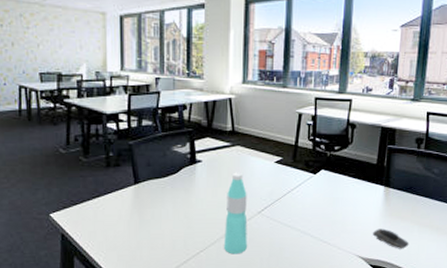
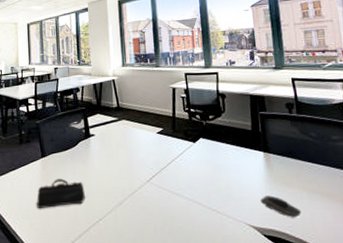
pencil case: none [125,208,185,239] -> present [36,178,85,208]
water bottle: present [224,172,248,255] -> none [118,143,141,223]

